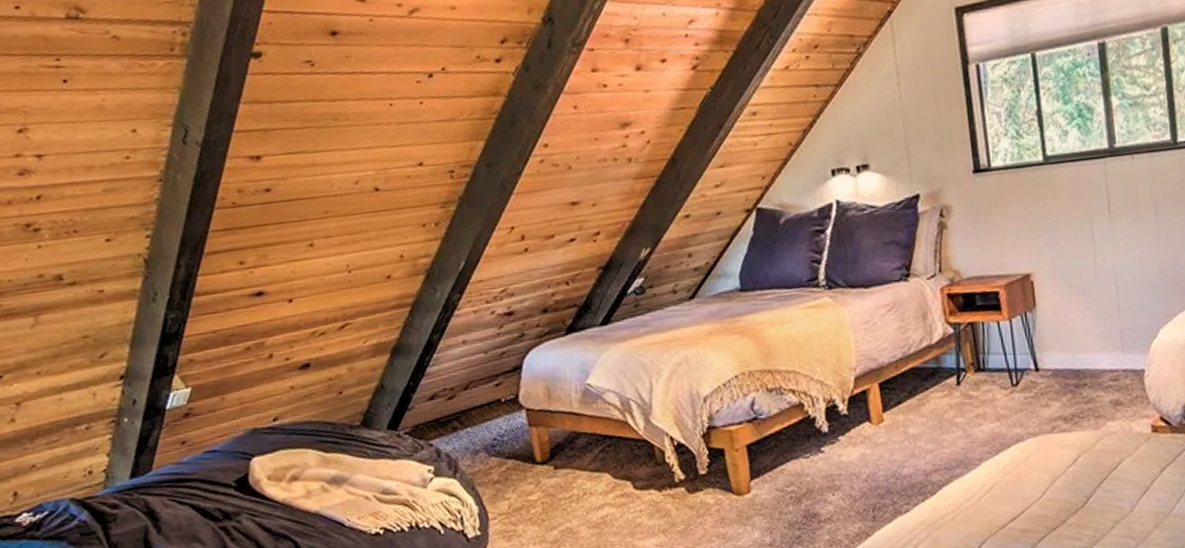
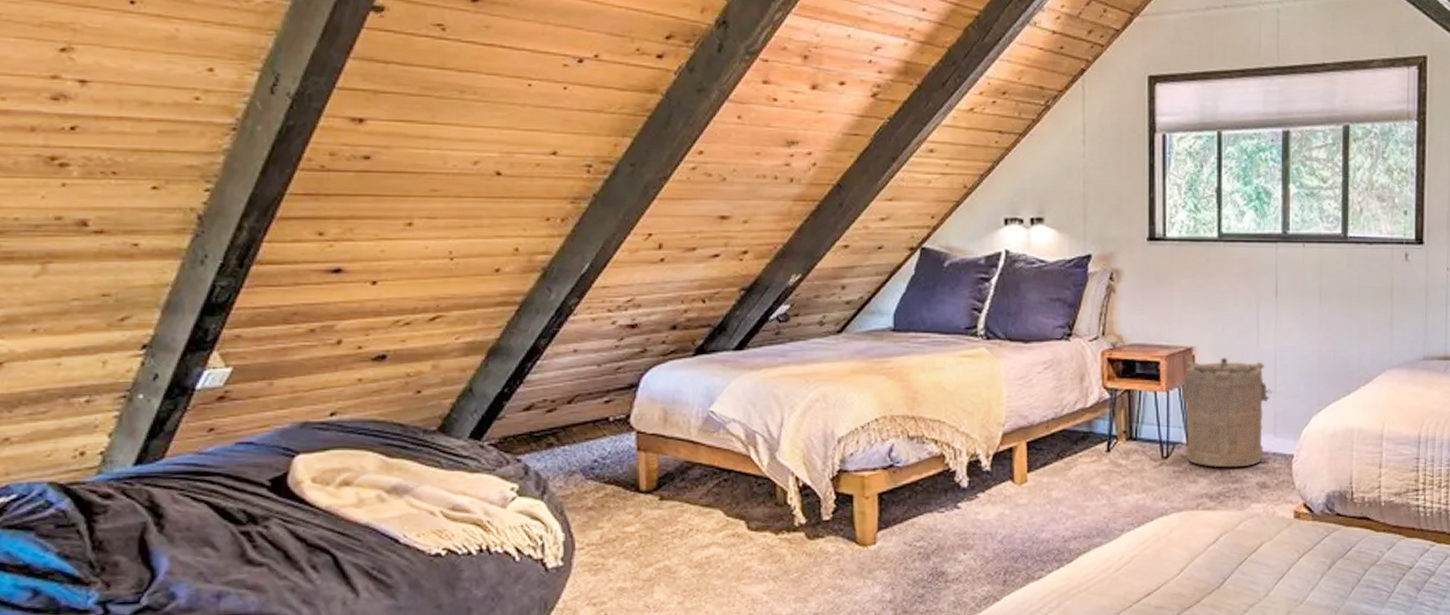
laundry hamper: none [1024,280,1117,390] -> present [1182,357,1273,468]

